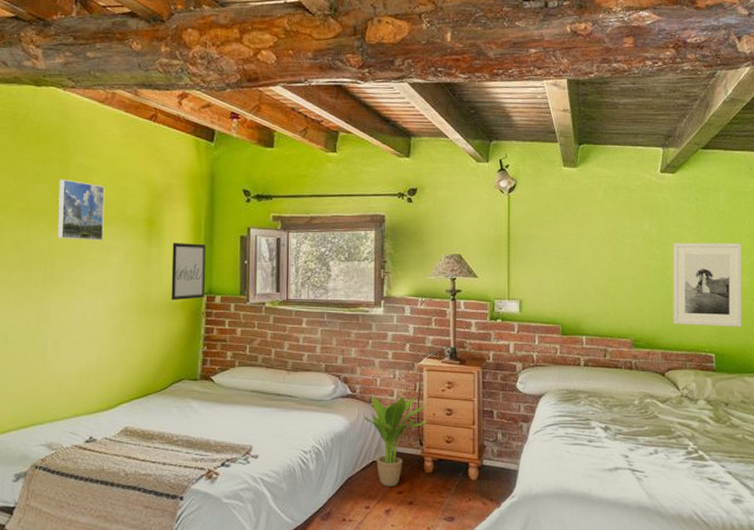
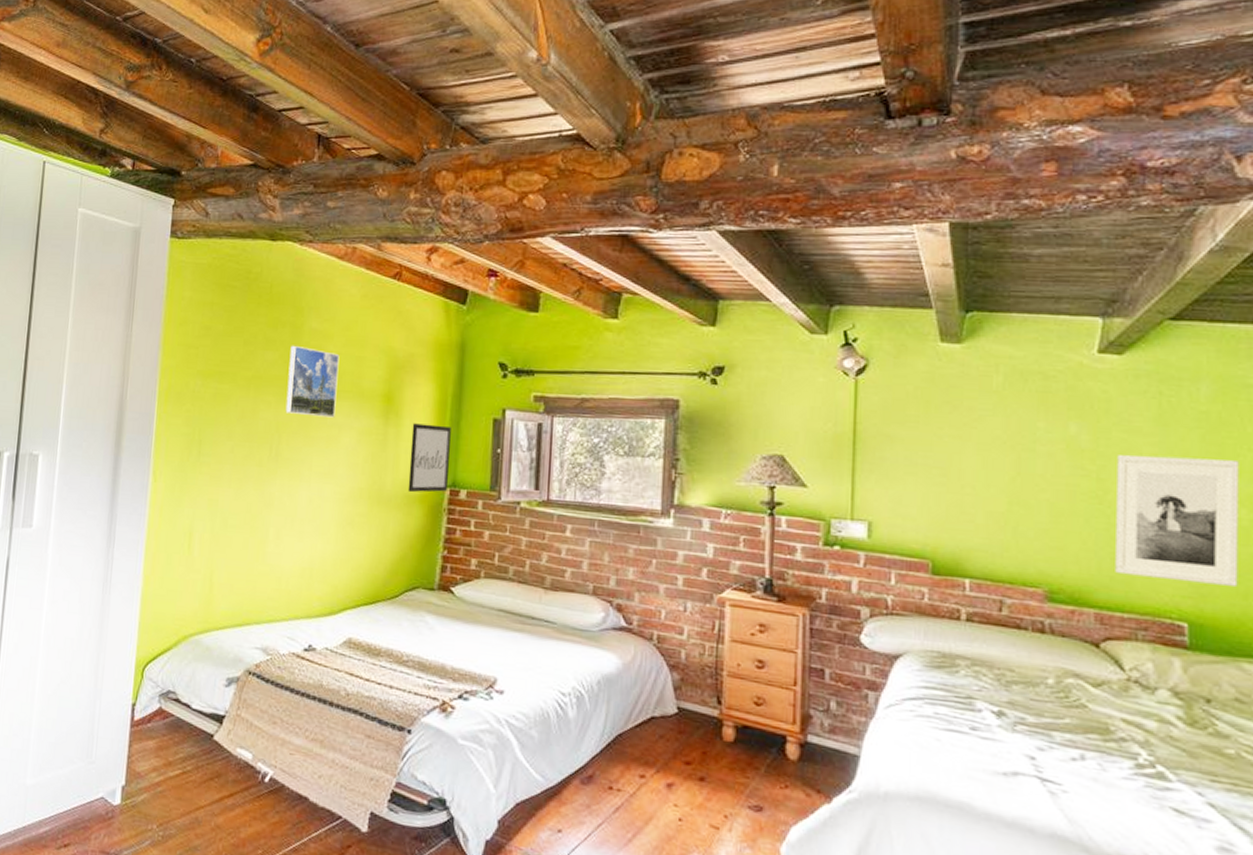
potted plant: present [364,396,430,487] -> none [642,632,732,754]

